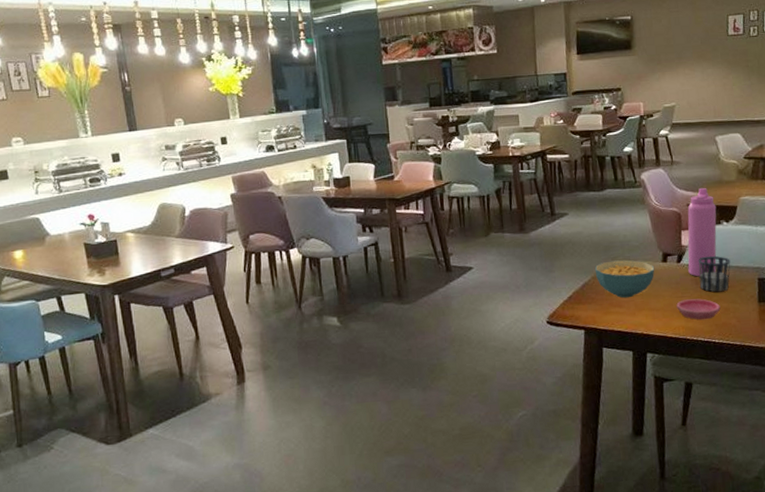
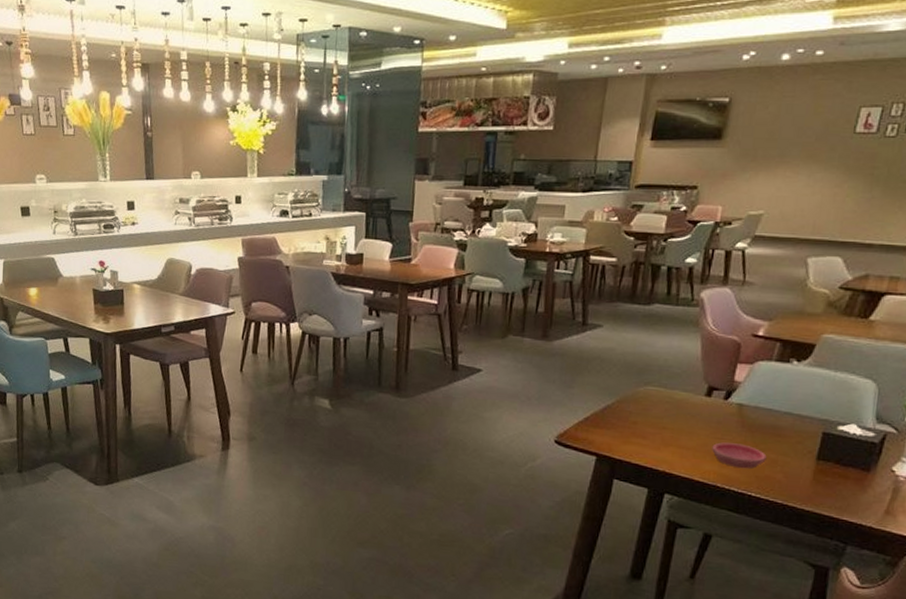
cereal bowl: present [594,260,655,298] -> none [621,385,695,430]
water bottle: present [687,187,717,277] -> none [735,316,789,420]
cup: present [699,256,731,293] -> none [747,397,792,441]

